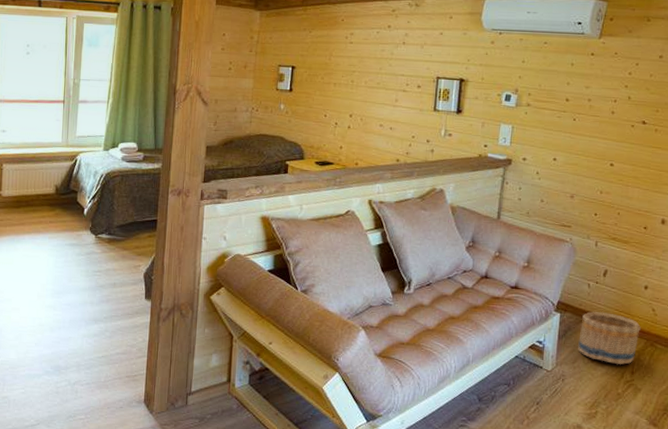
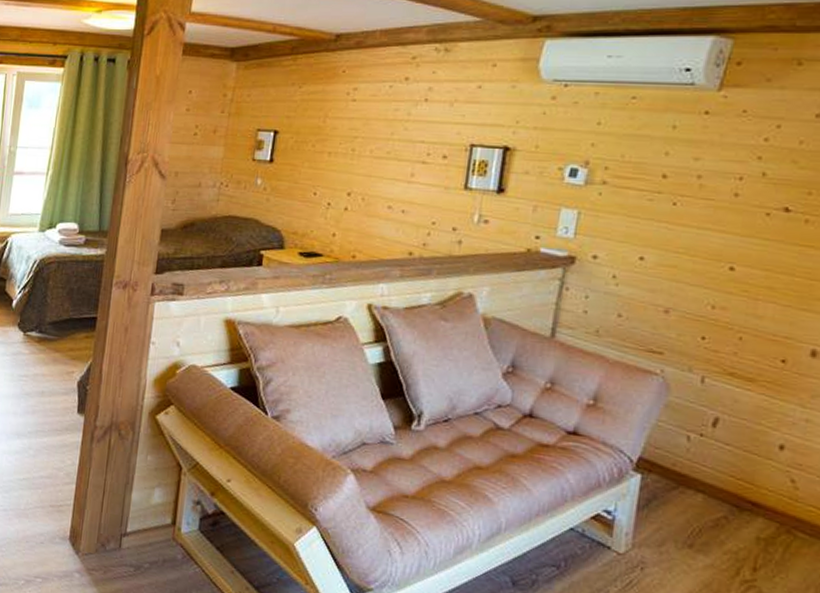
basket: present [578,311,642,365] -> none [667,475,772,557]

